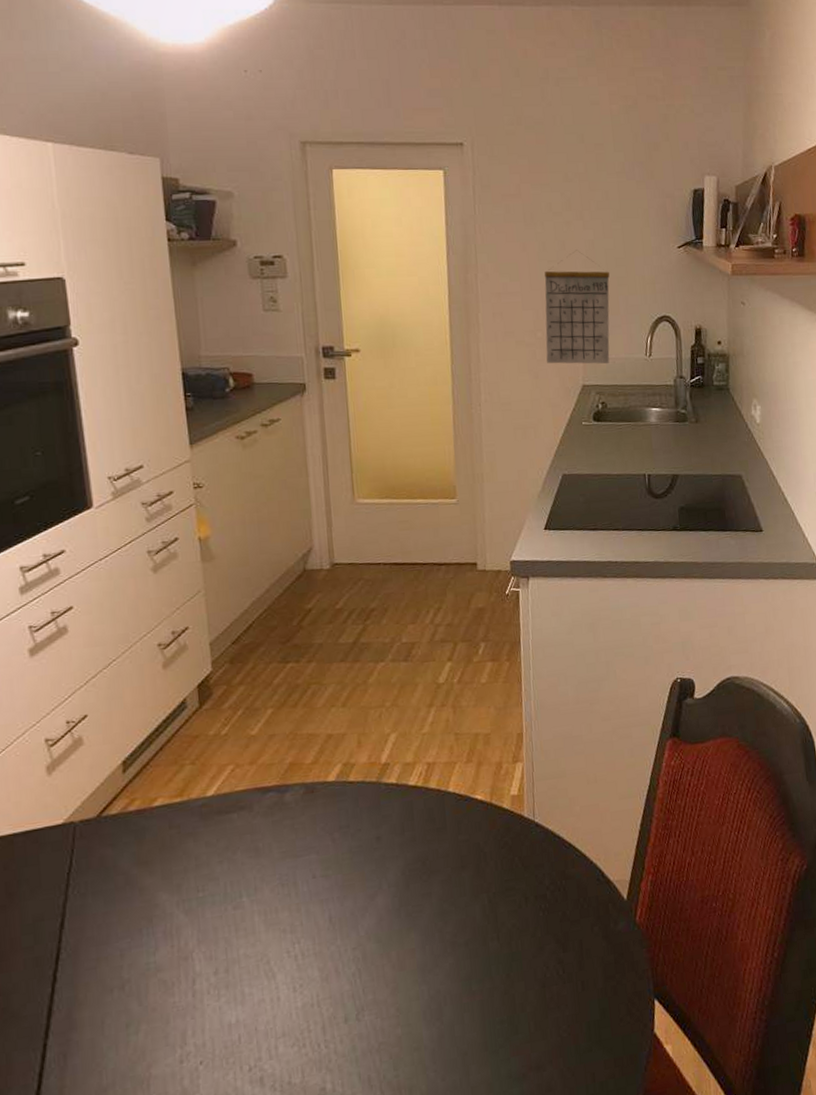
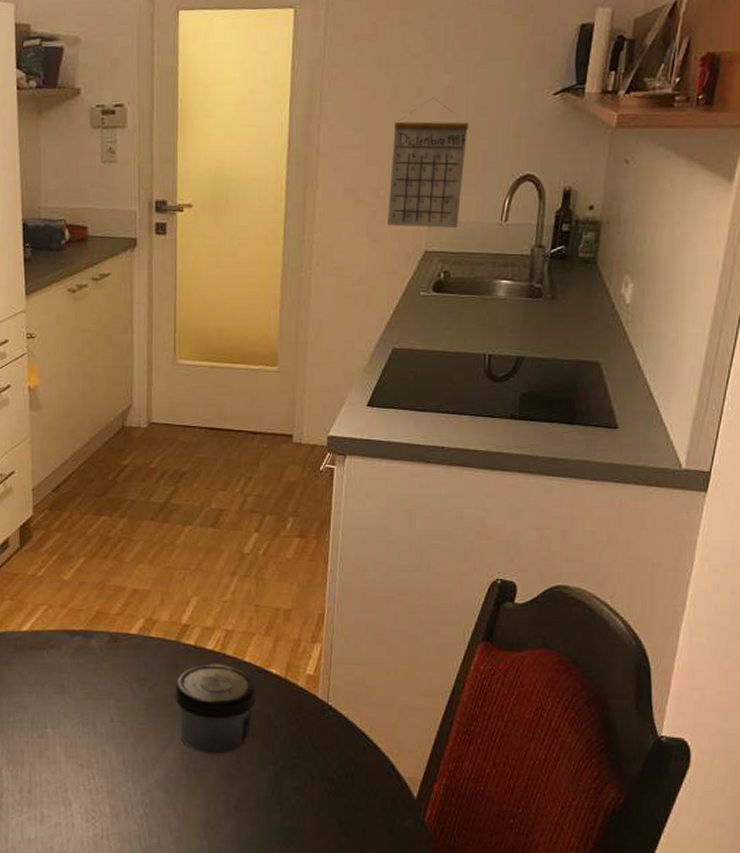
jar: none [379,798,463,894] -> present [175,664,256,755]

